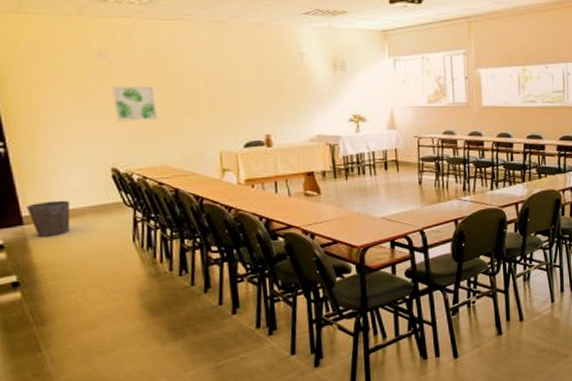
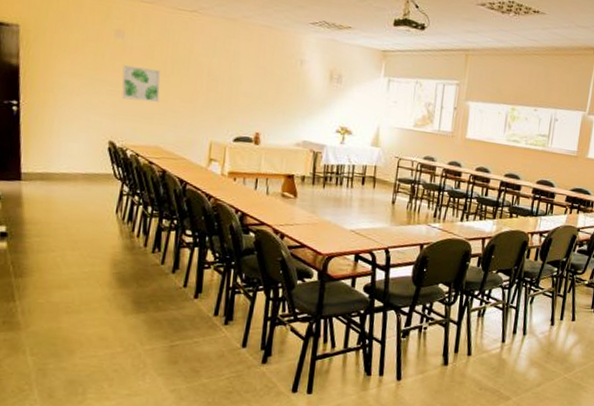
waste bin: present [27,200,71,237] -> none [27,162,66,196]

